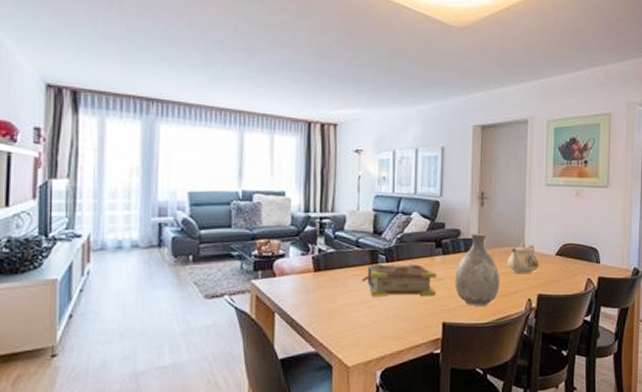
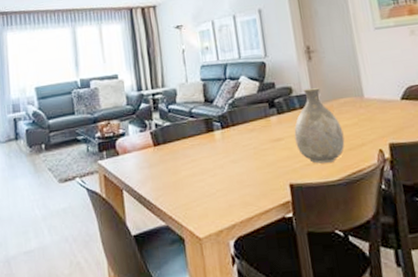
book: present [361,263,437,297] -> none [200,127,277,165]
teapot: present [506,241,539,274] -> none [347,90,385,124]

